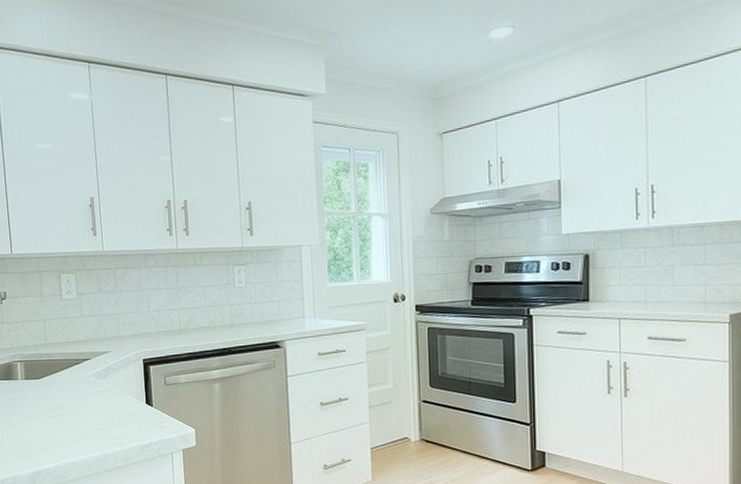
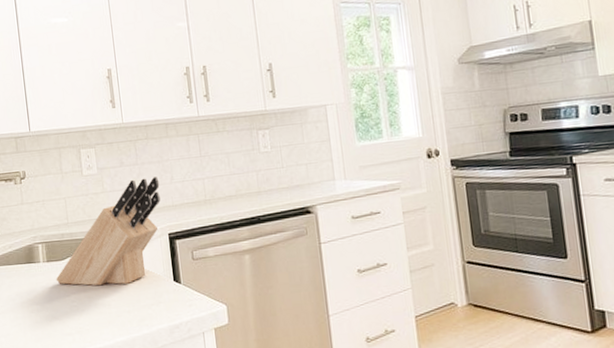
knife block: none [33,305,137,405] -> present [55,177,160,286]

